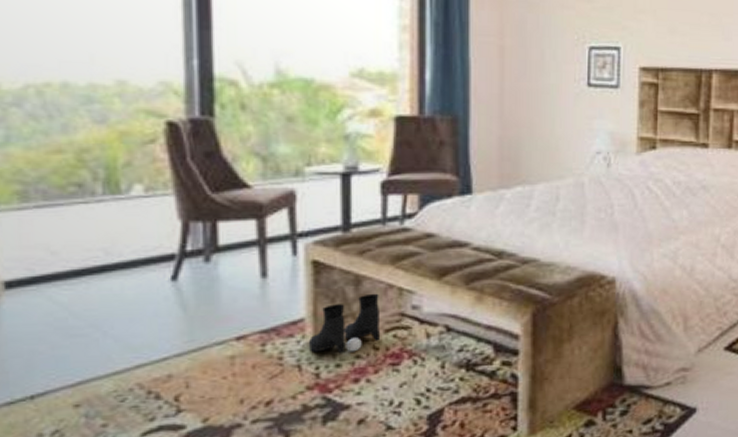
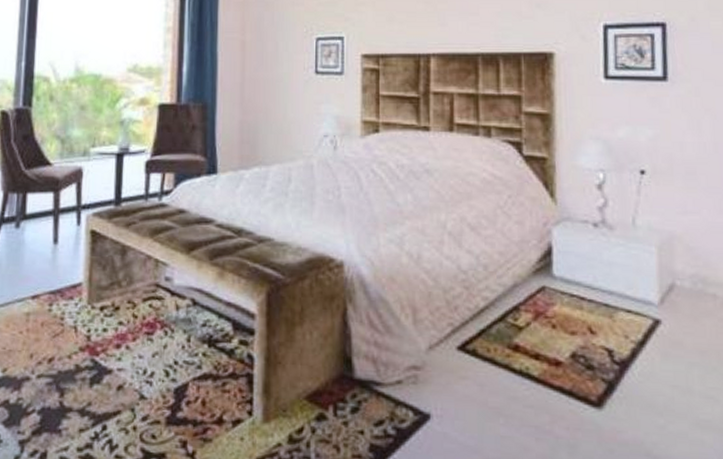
boots: present [308,293,381,354] -> none [83,263,140,319]

